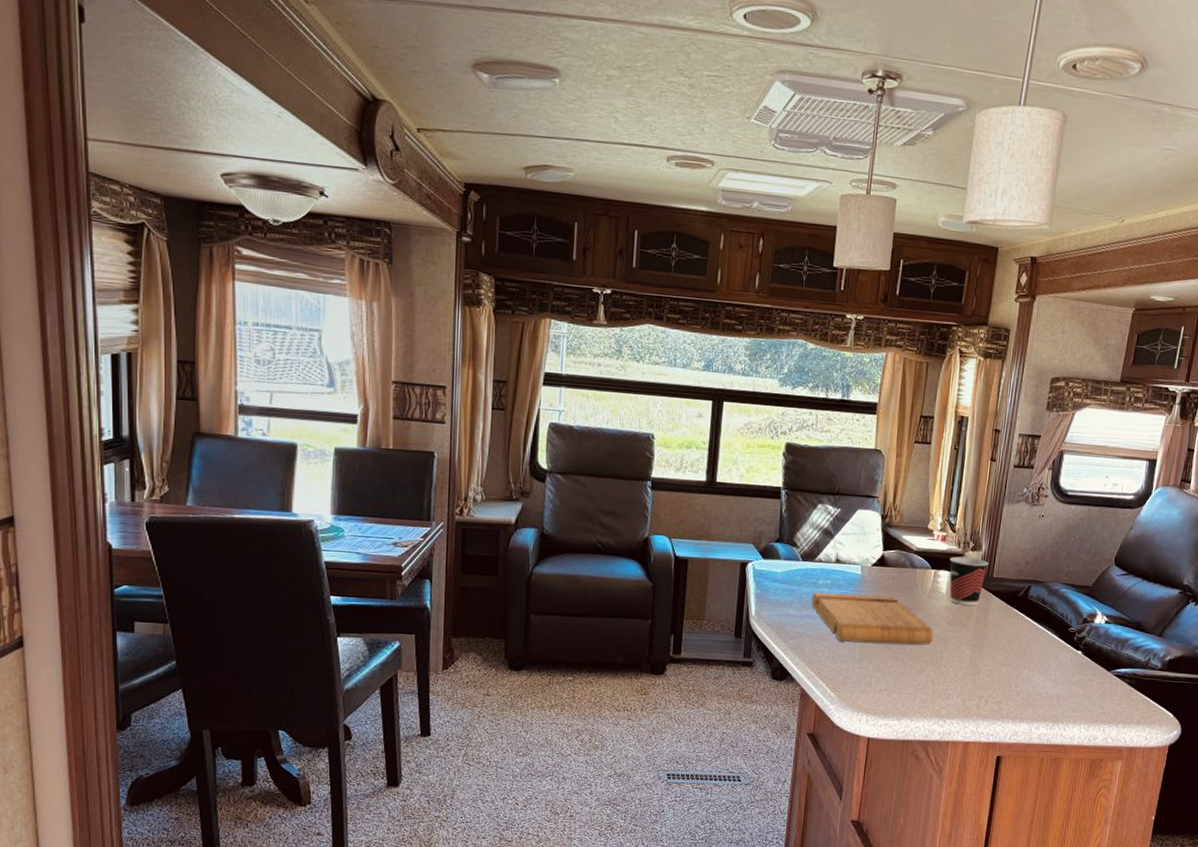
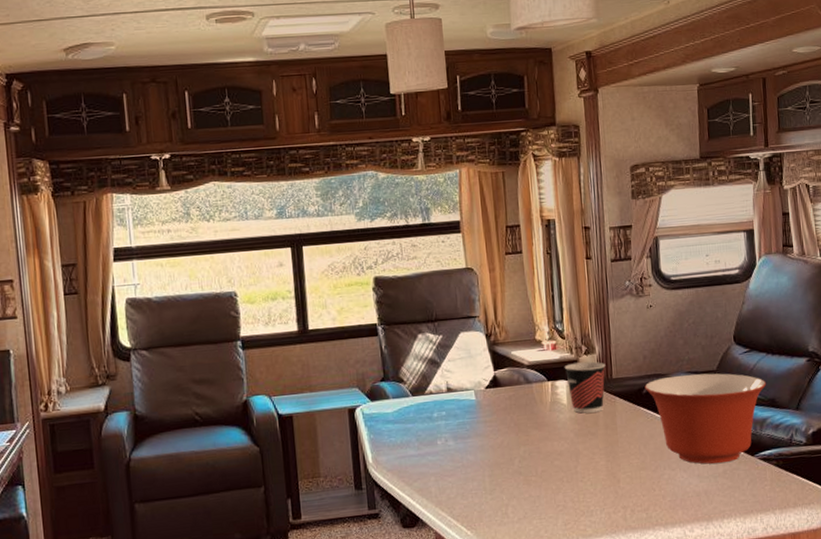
cutting board: present [811,592,934,645] -> none [429,417,564,474]
mixing bowl: none [1021,584,1137,673] -> present [644,373,767,464]

